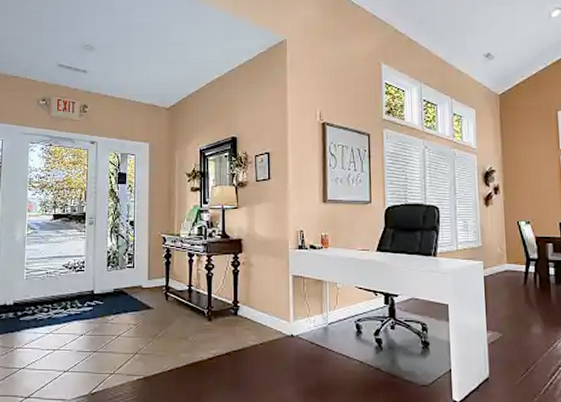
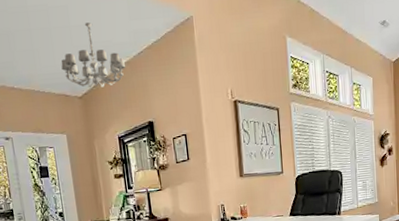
chandelier: none [154,41,215,101] -> present [61,23,125,88]

